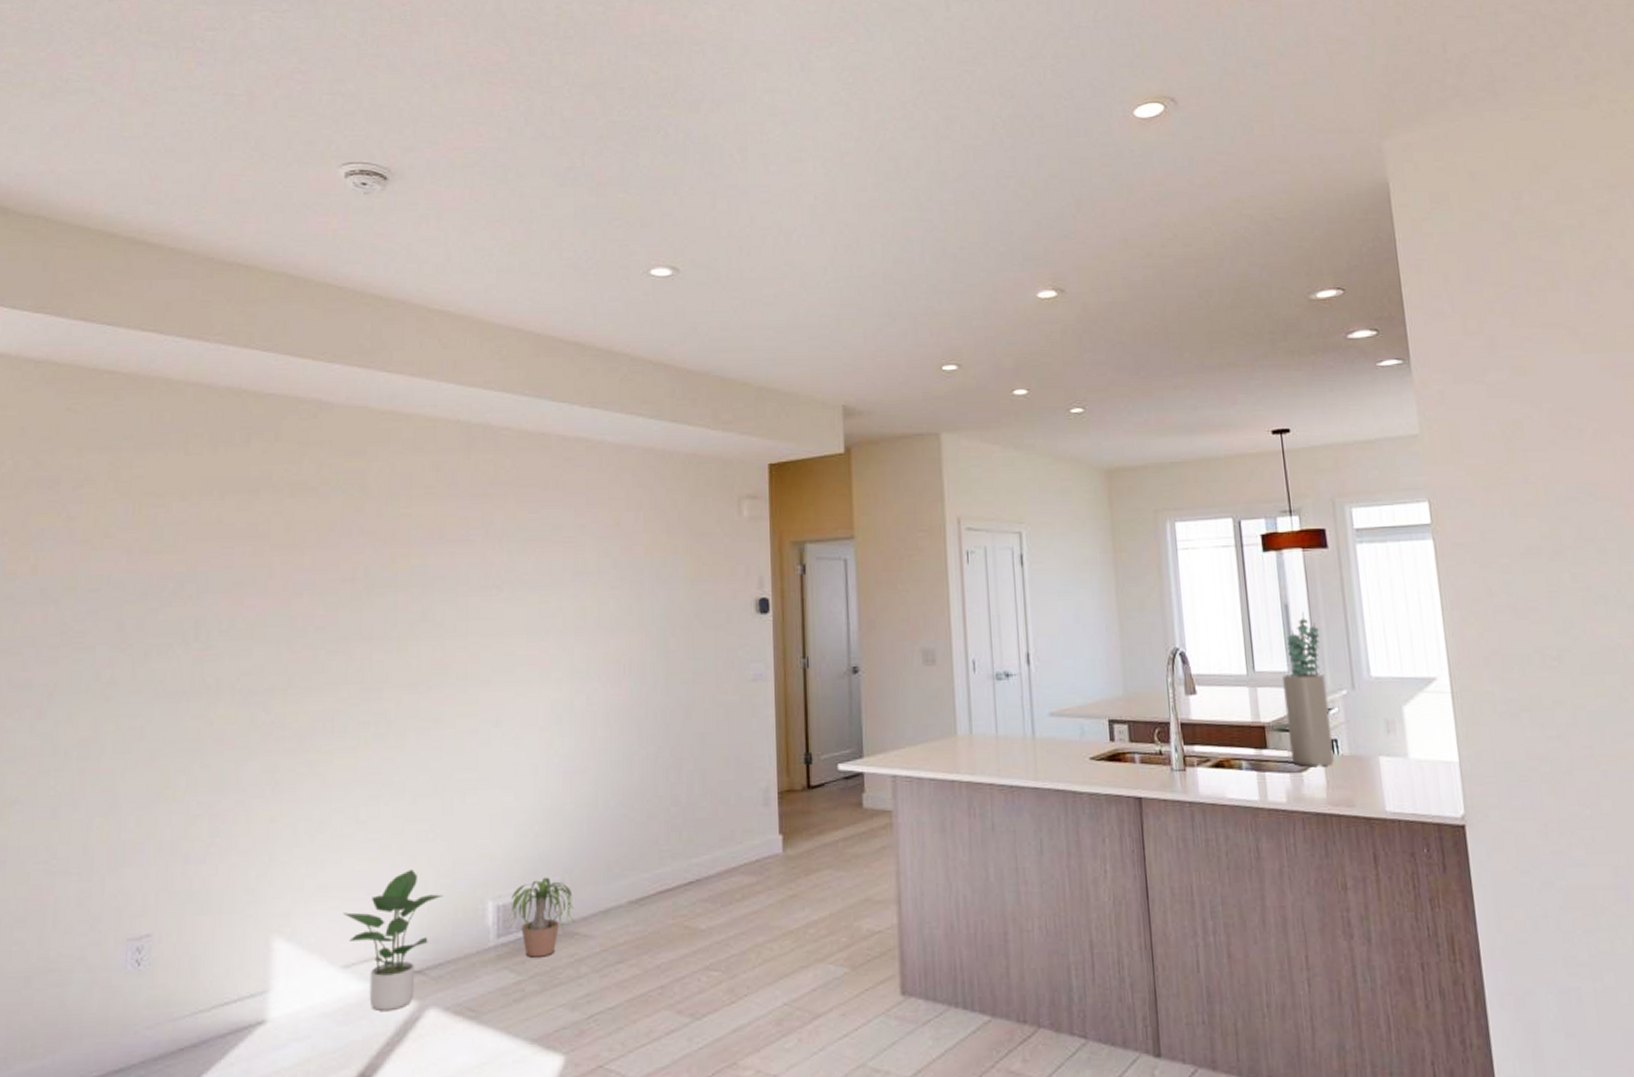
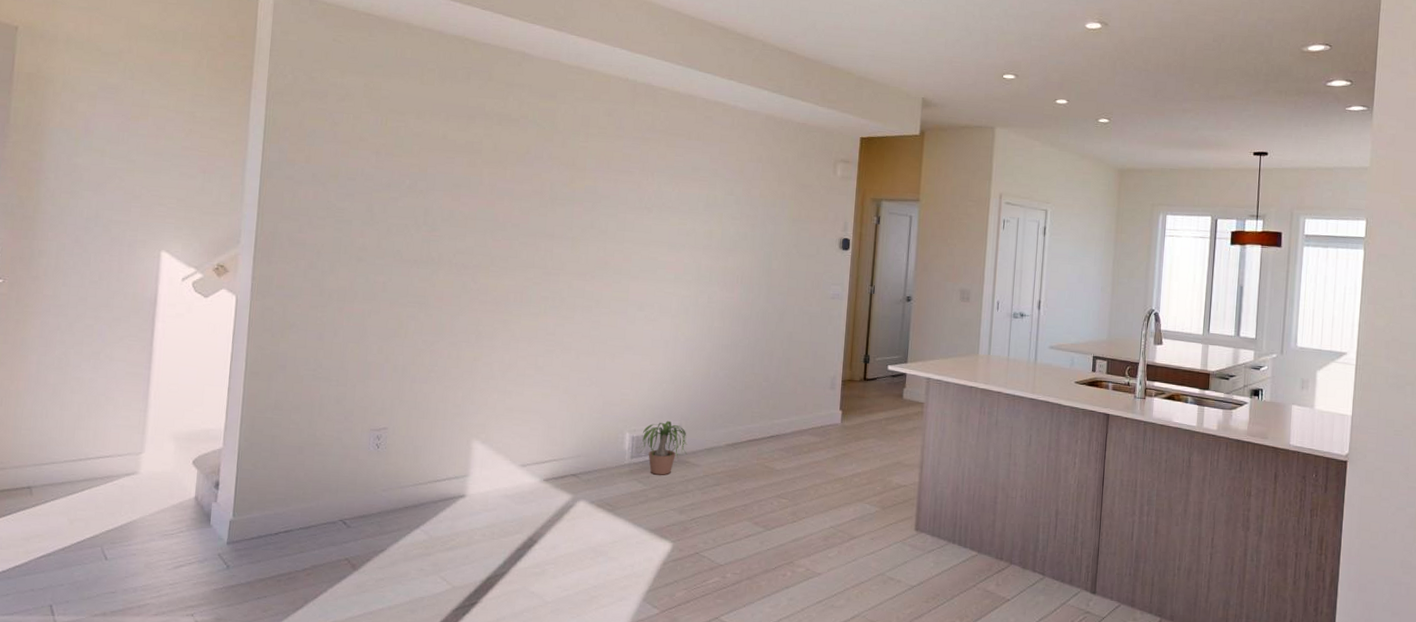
potted plant: present [344,870,443,1011] -> none [523,404,594,499]
vase: present [1282,611,1334,767] -> none [1225,293,1263,408]

